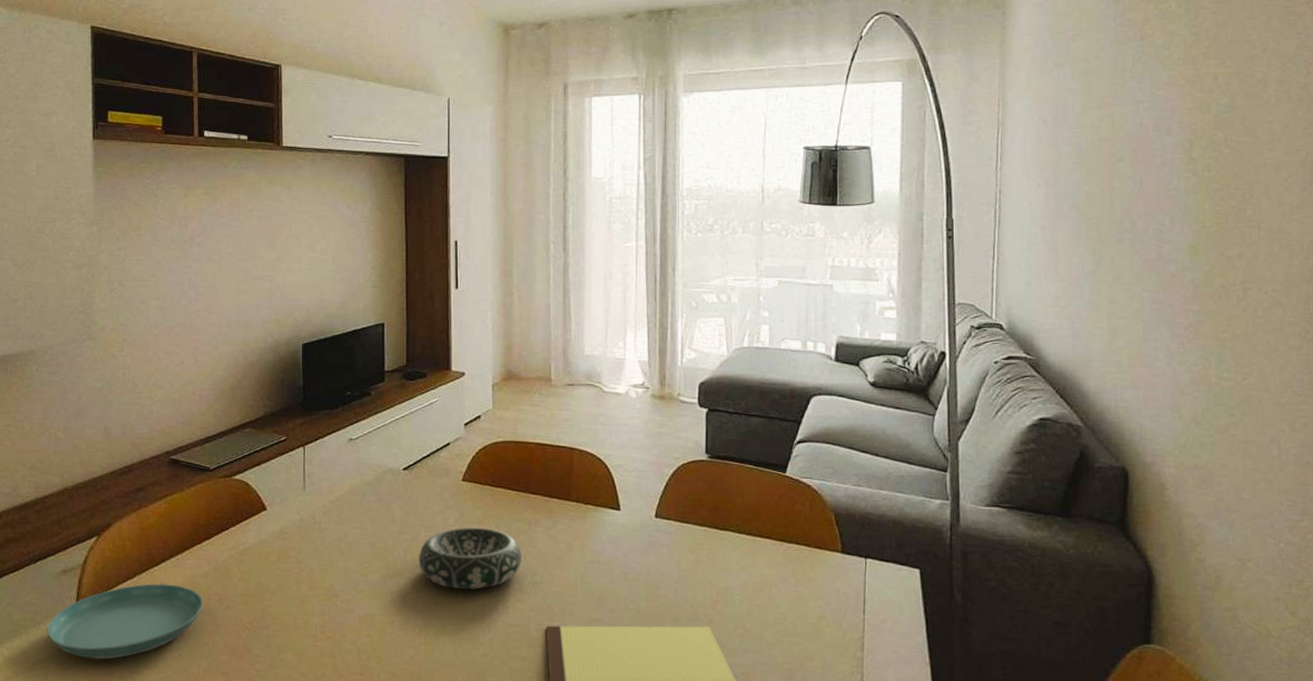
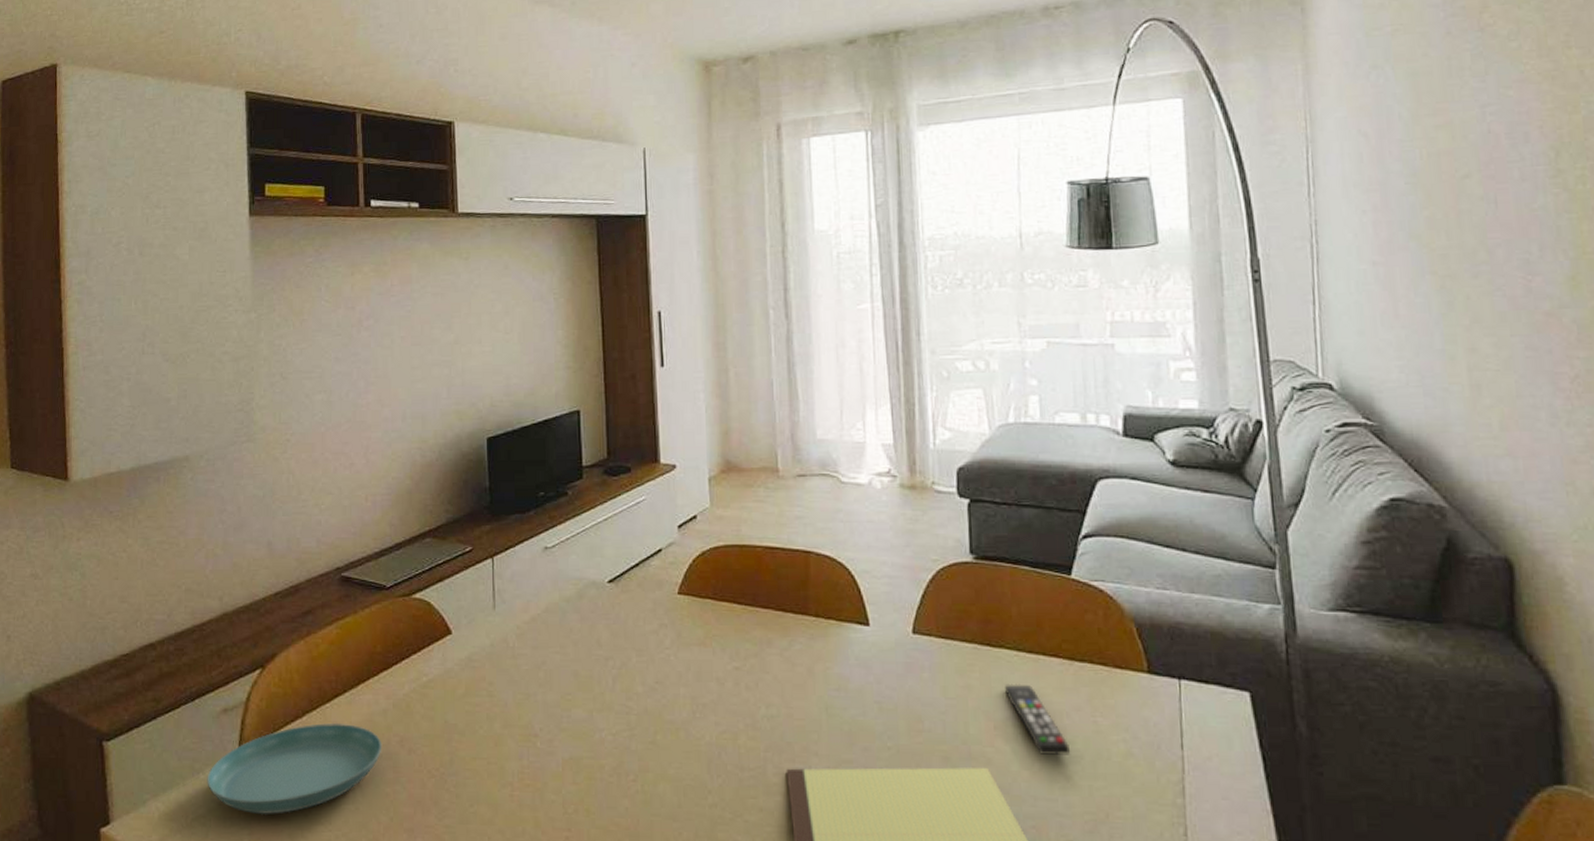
decorative bowl: present [419,527,522,590] -> none [631,649,753,725]
remote control: none [727,559,776,617] -> present [1005,683,1070,755]

